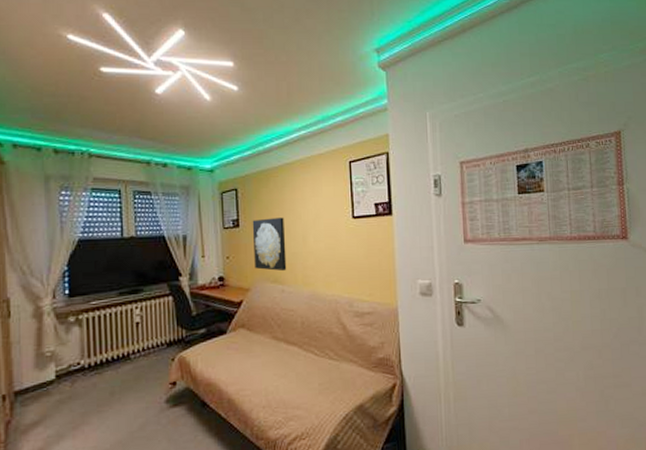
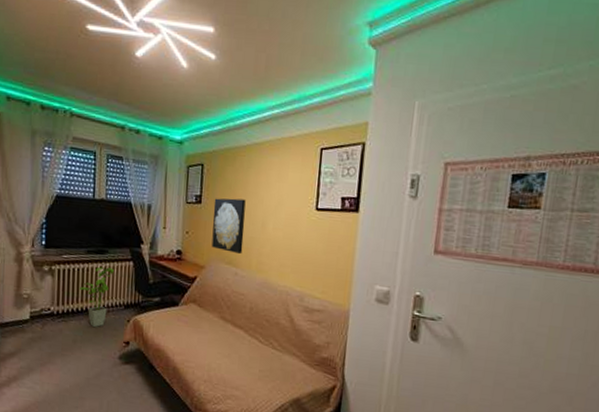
house plant: none [112,306,153,374] -> present [79,267,115,328]

